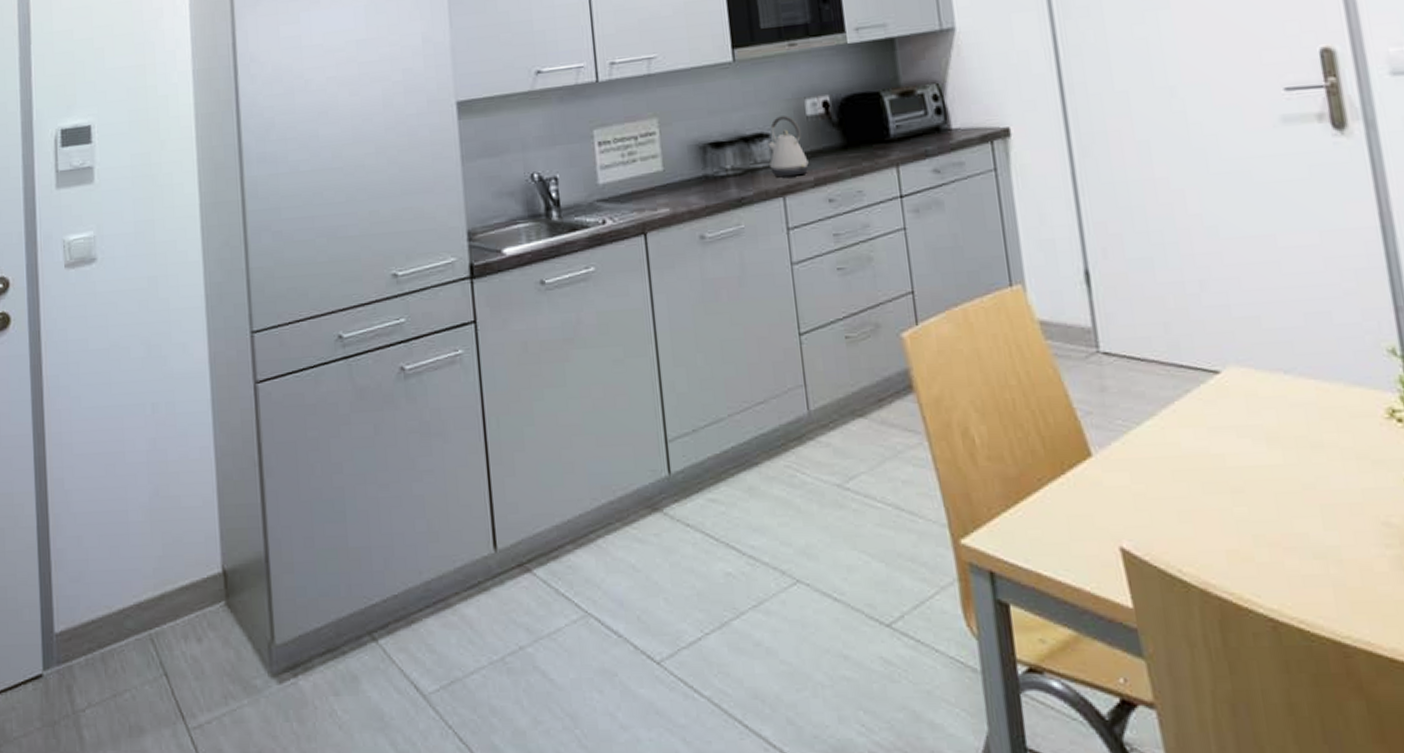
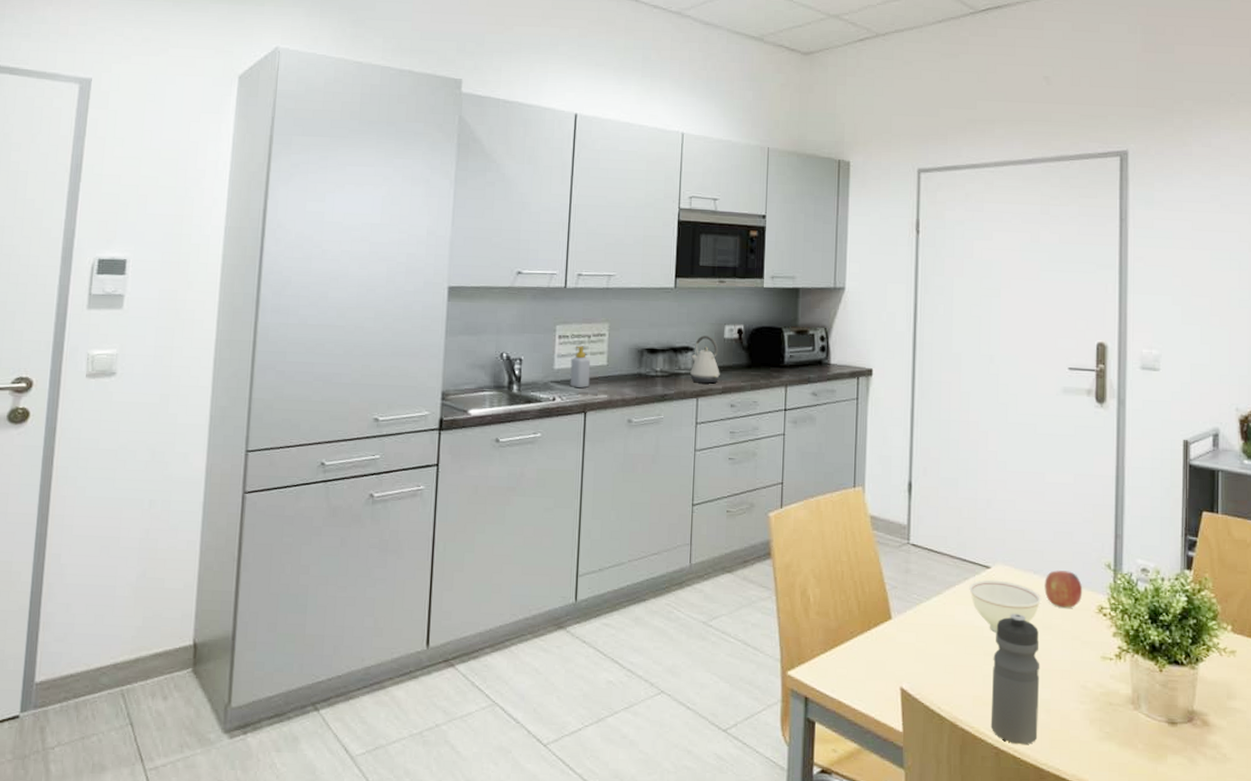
soap bottle: none [617,151,646,205] -> present [569,345,591,389]
bowl: none [1193,387,1302,461] -> present [969,579,1042,633]
water bottle: none [1242,430,1331,613] -> present [990,613,1040,745]
fruit: none [1301,365,1362,416] -> present [1044,570,1083,608]

